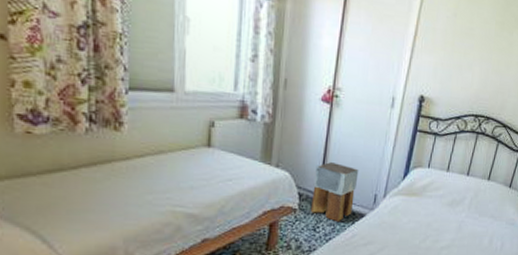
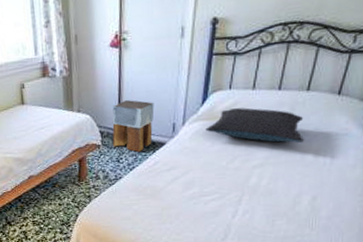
pillow: none [404,187,484,228] -> present [205,107,305,143]

